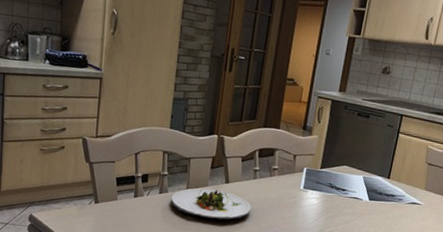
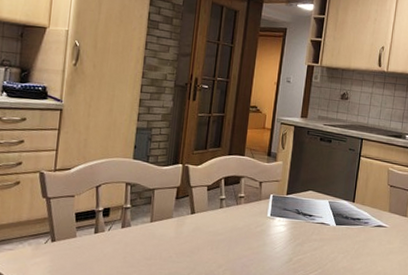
salad plate: present [171,188,251,220] -> none [134,220,218,253]

